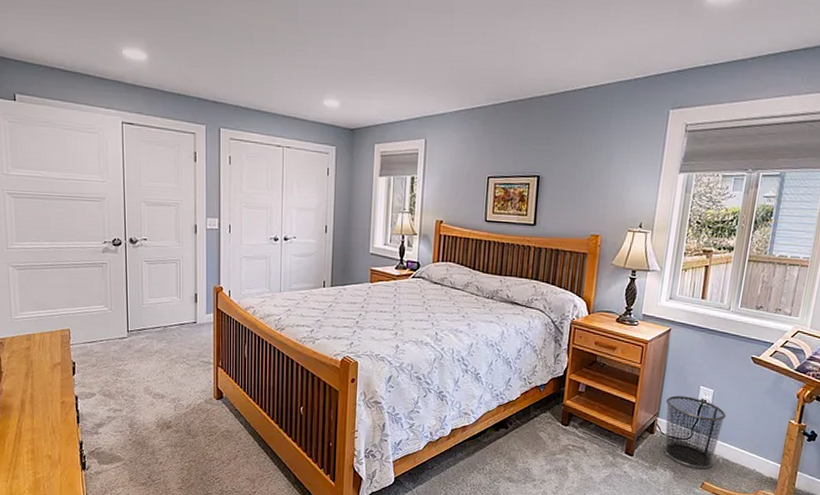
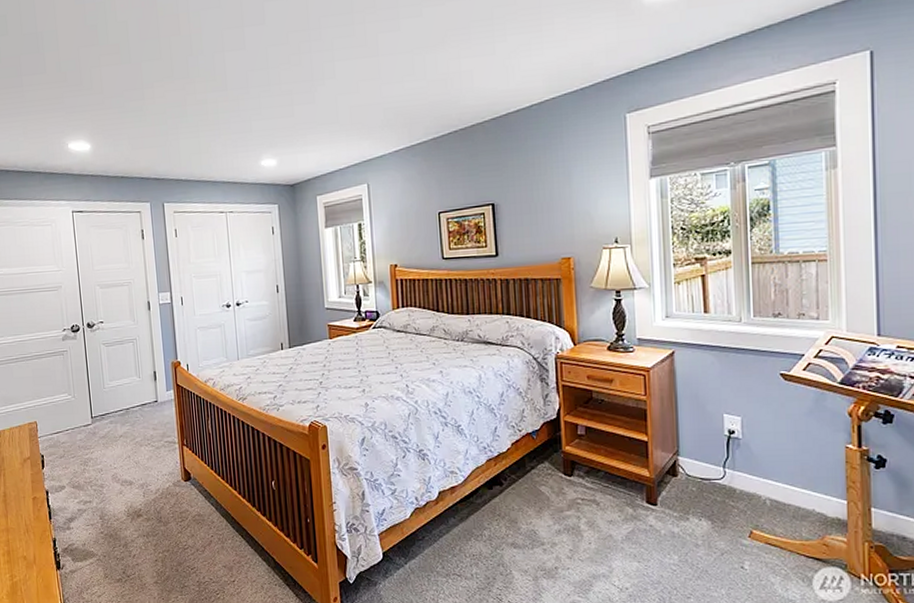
waste bin: present [663,395,726,469] -> none [684,428,763,514]

